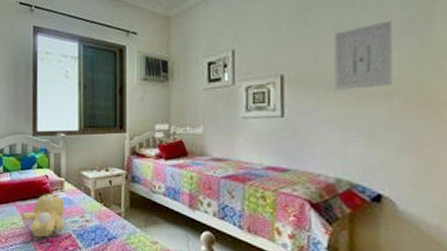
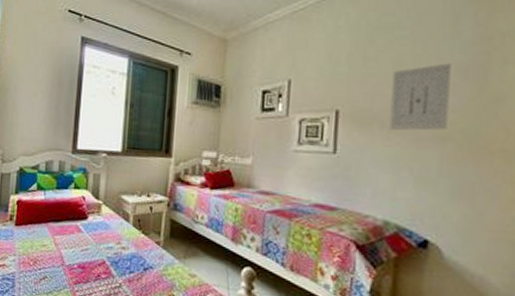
teddy bear: present [22,193,65,238] -> none [53,215,101,263]

